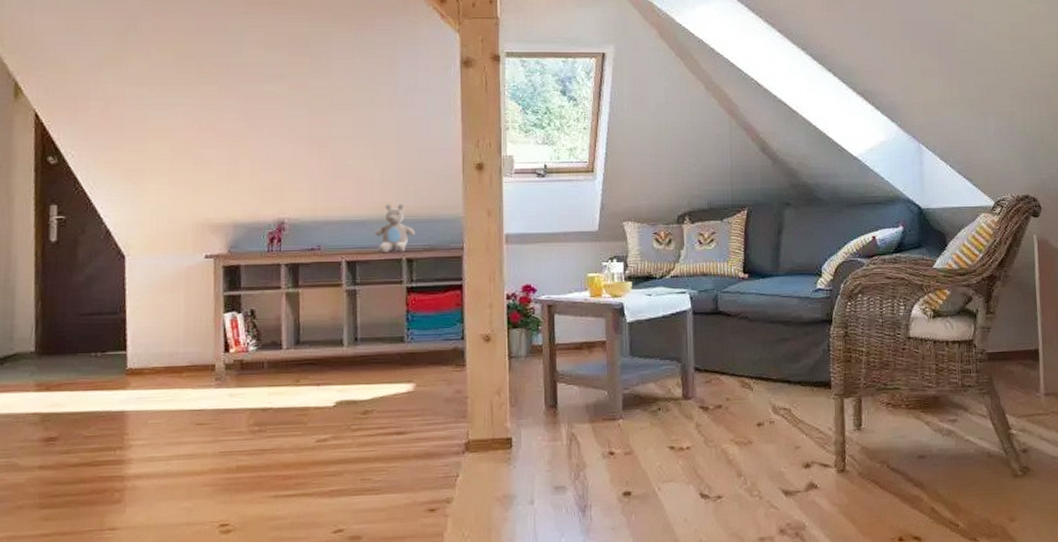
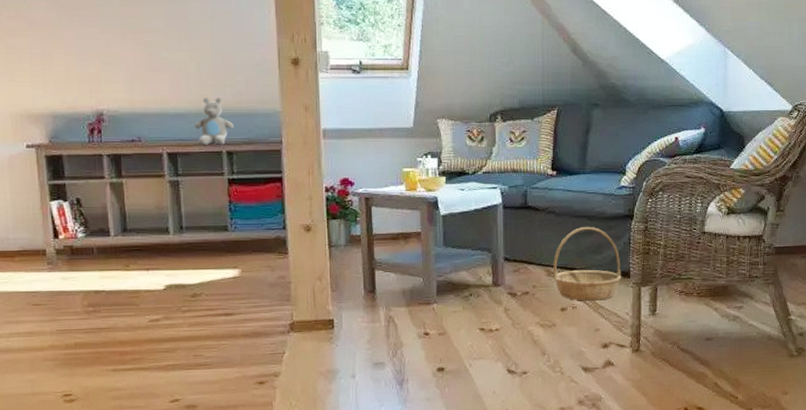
basket: none [747,332,821,415] -> present [553,226,621,301]

